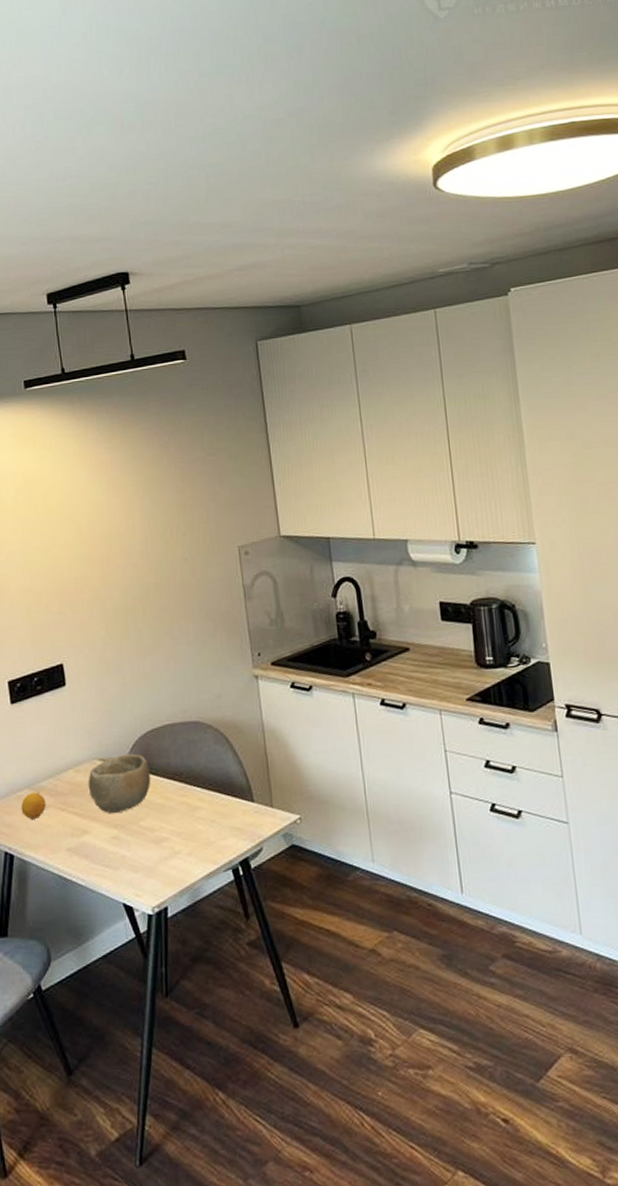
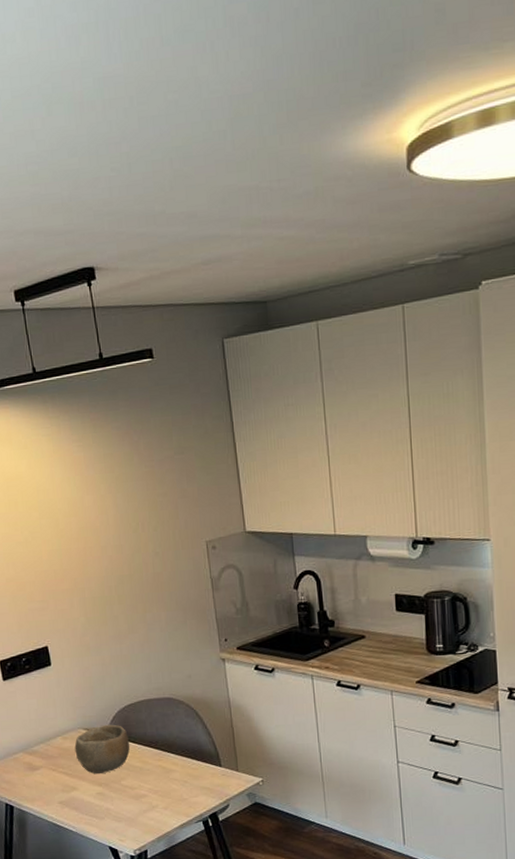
fruit: present [21,792,46,819] -> none [17,755,39,777]

